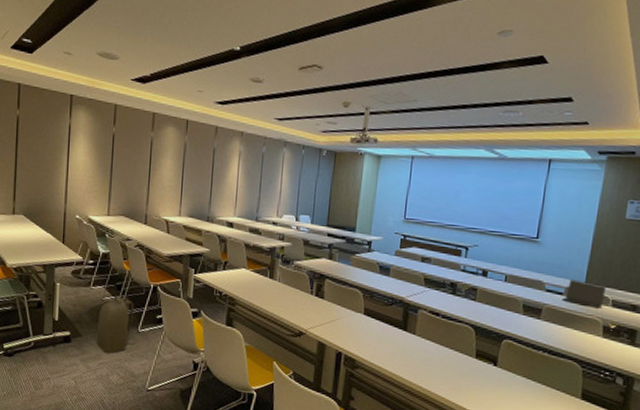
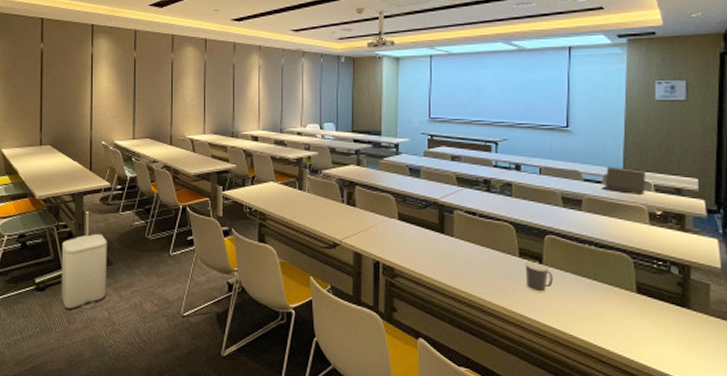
pedal bin: none [29,305,77,377] -> present [61,234,107,310]
backpack: present [96,296,136,353] -> none [128,220,169,280]
mug: none [478,364,505,394] -> present [525,262,553,294]

